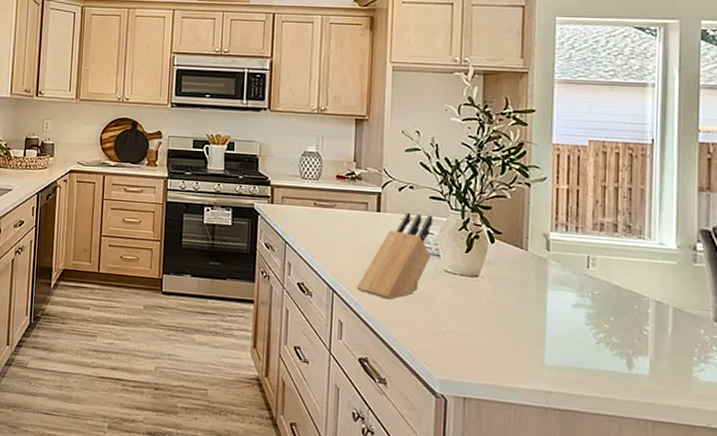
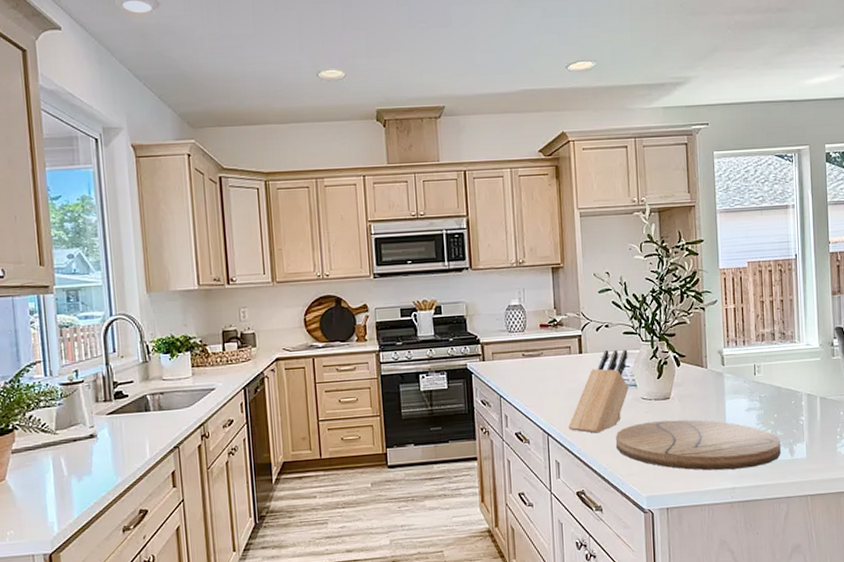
cutting board: none [410,297,616,373] -> present [616,419,781,471]

